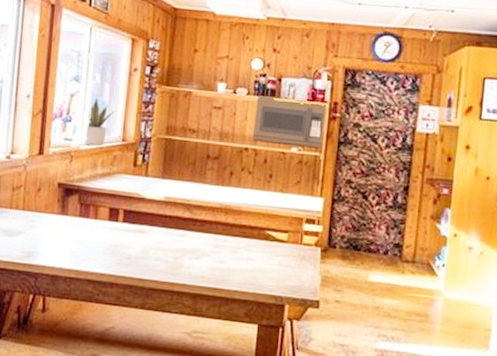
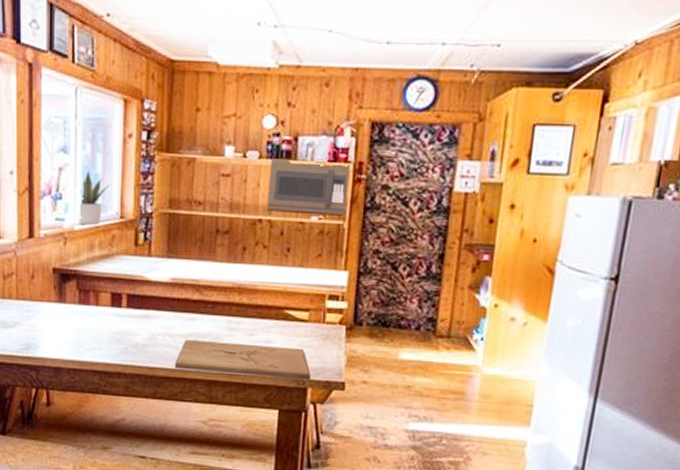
cutting board: none [163,254,288,298] -> present [174,340,311,380]

